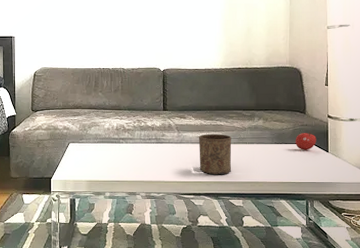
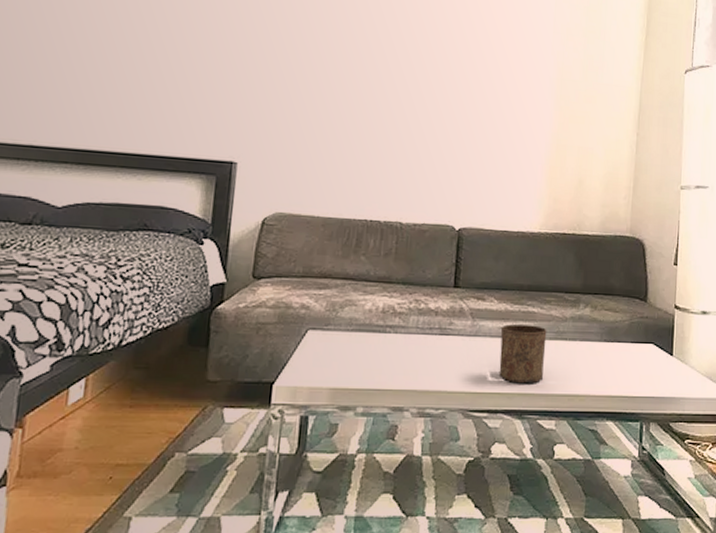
fruit: present [295,132,316,150] -> none [631,327,659,352]

